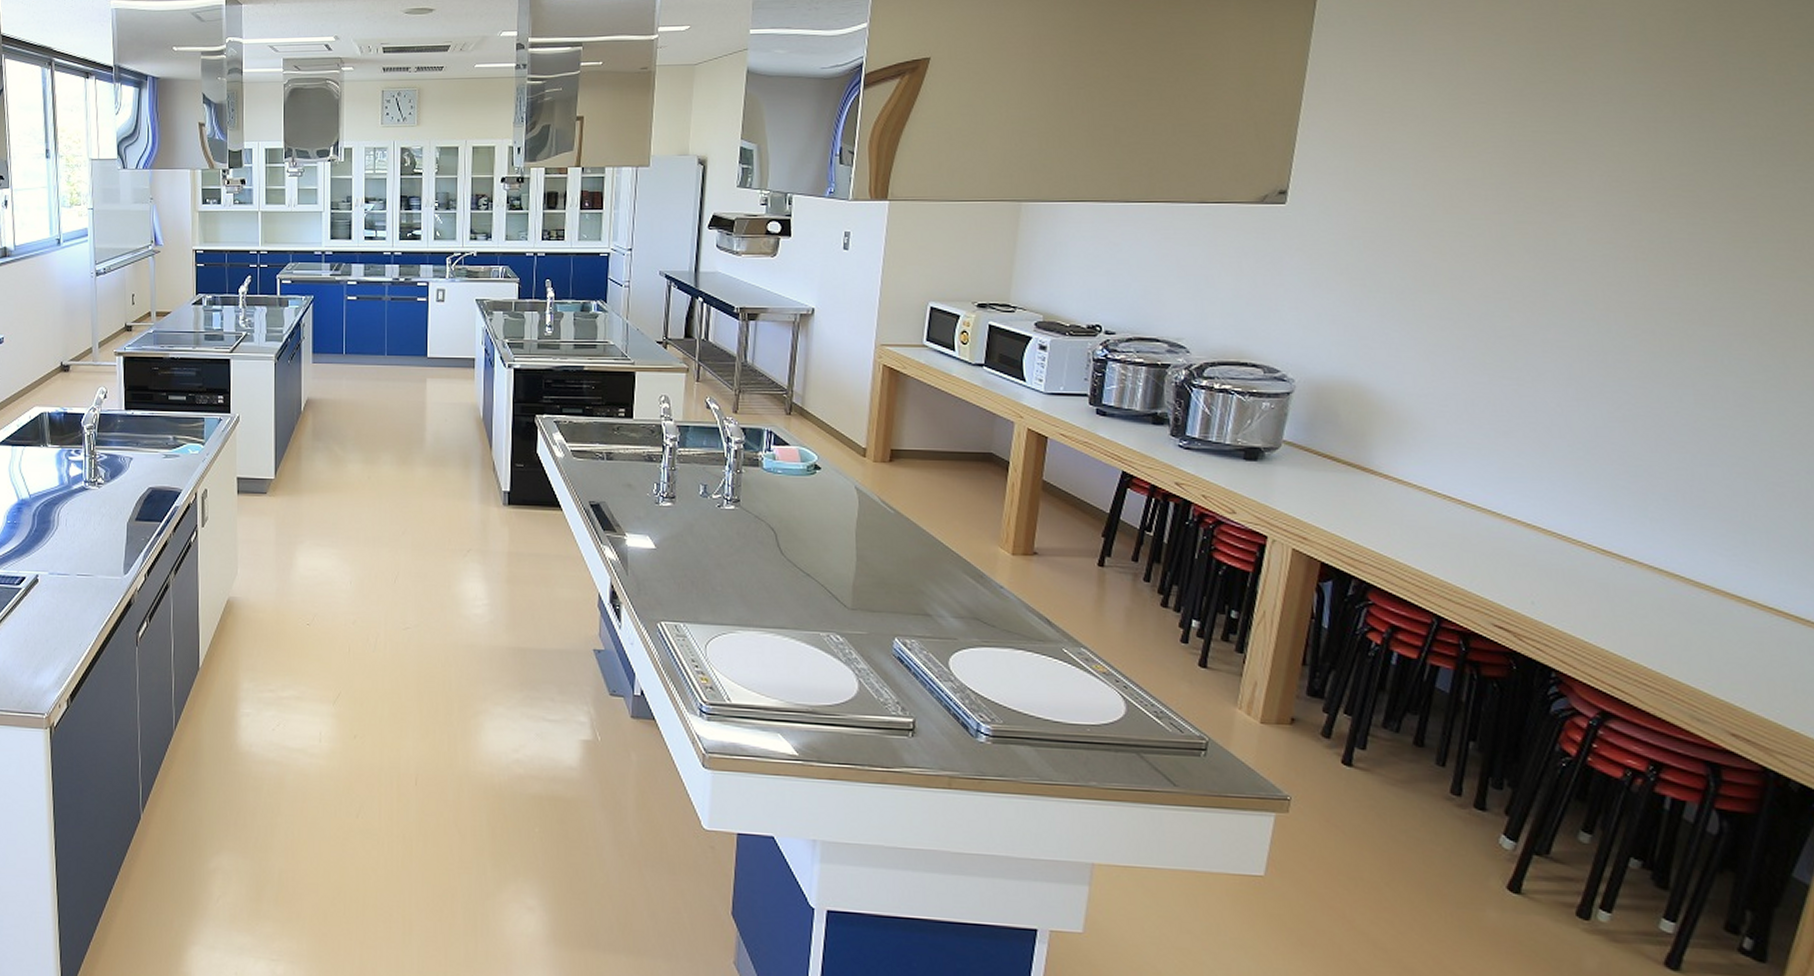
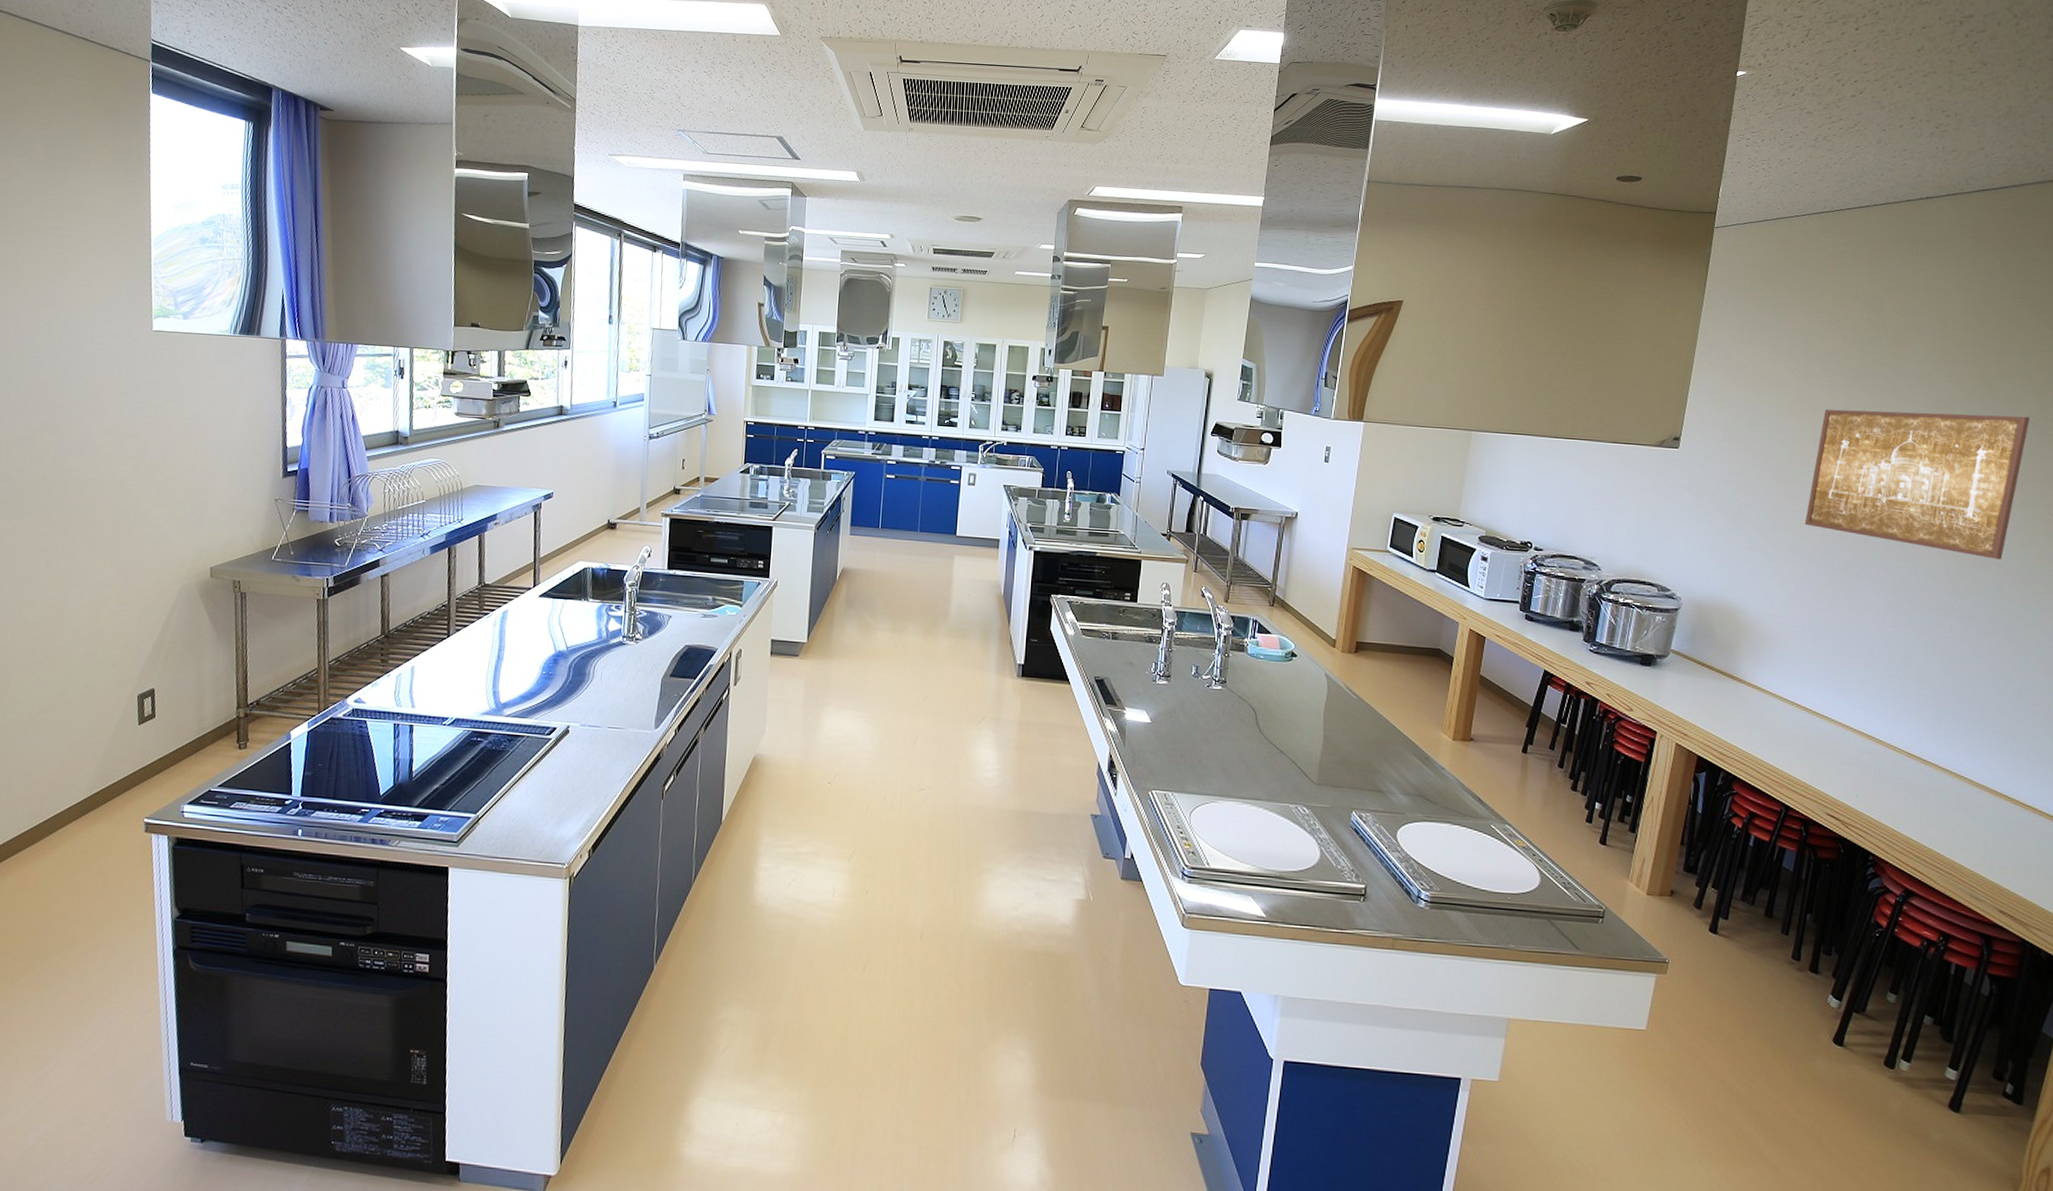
wall art: none [1455,131,1766,310] -> present [1804,409,2030,559]

